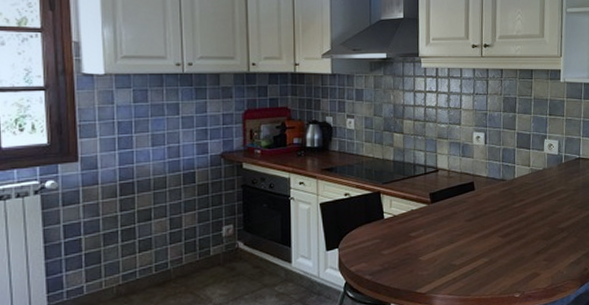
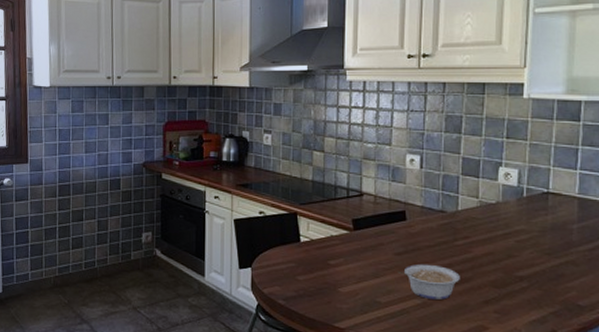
legume: none [469,226,518,257] -> present [397,264,460,300]

